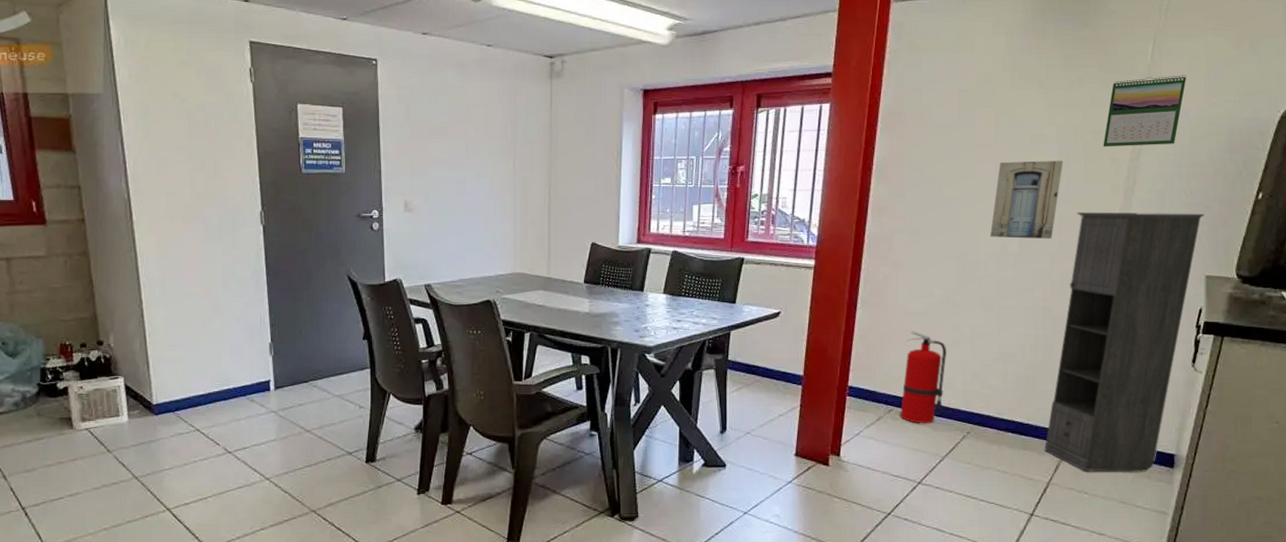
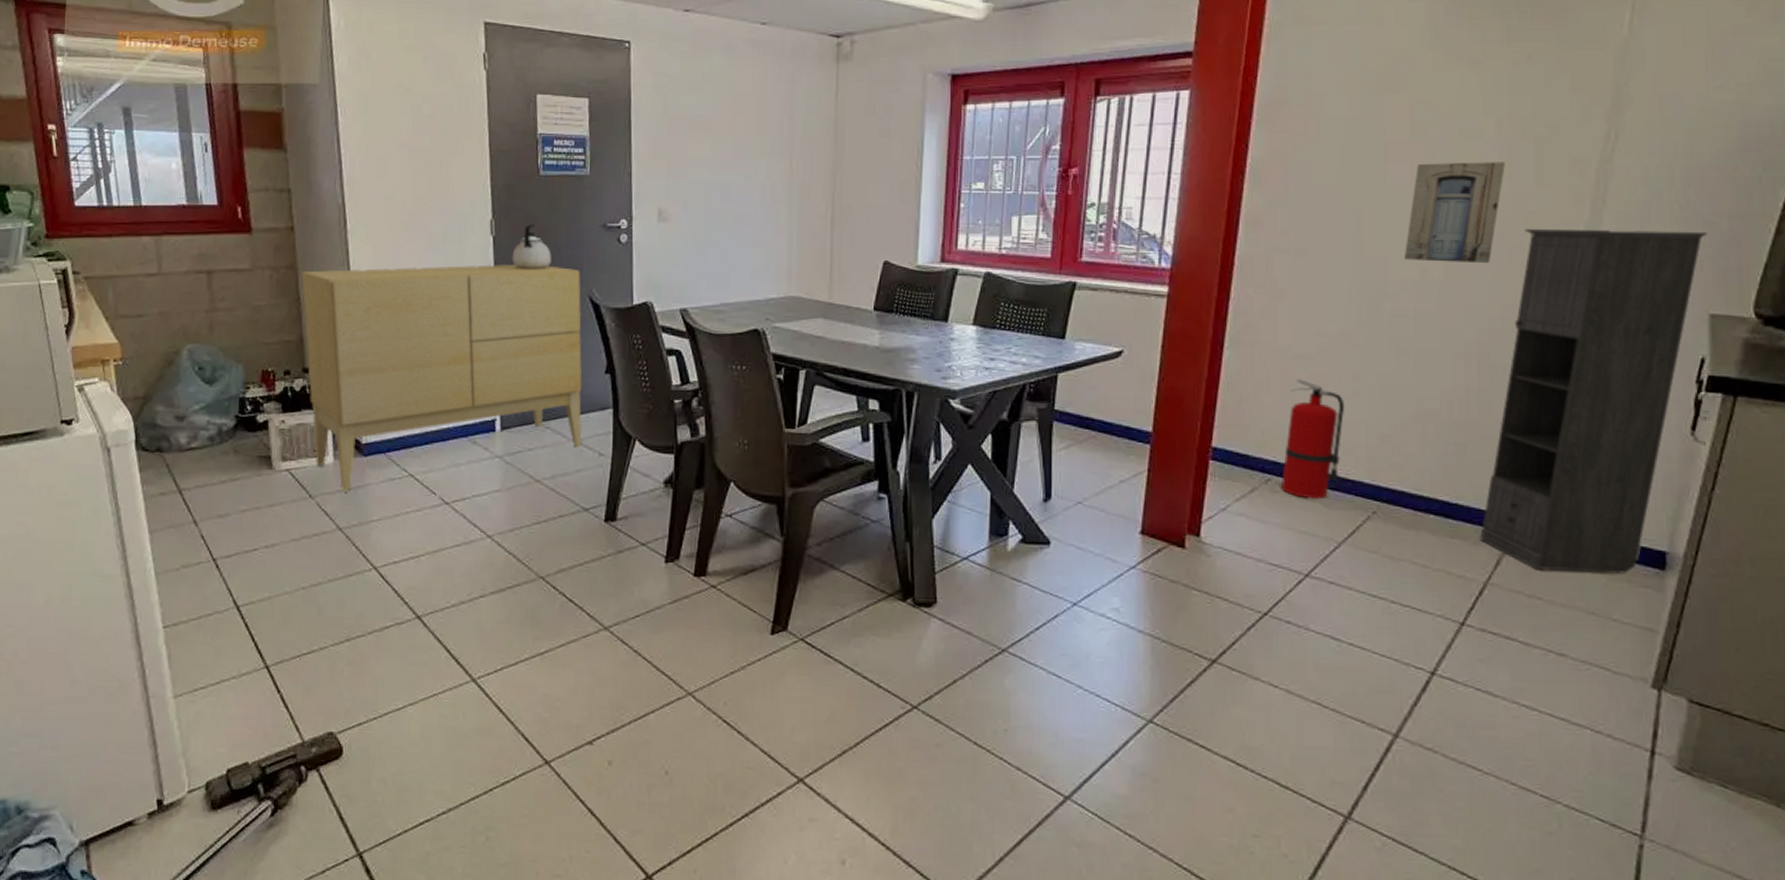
sideboard: none [93,250,345,446] -> present [301,265,582,492]
kettle: none [280,215,314,253] -> present [512,224,551,269]
calendar: present [1103,75,1187,147] -> none [1561,50,1680,145]

